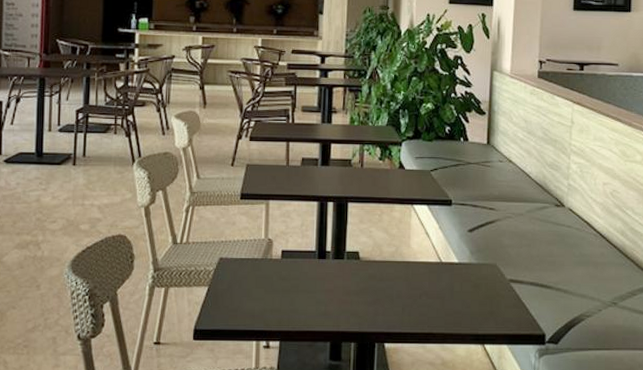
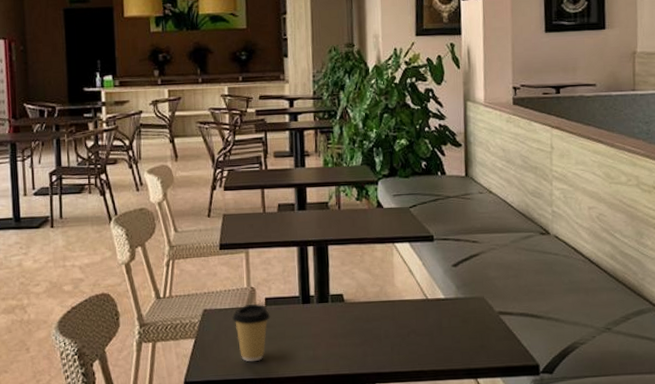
coffee cup: none [247,255,285,314] -> present [232,303,270,362]

